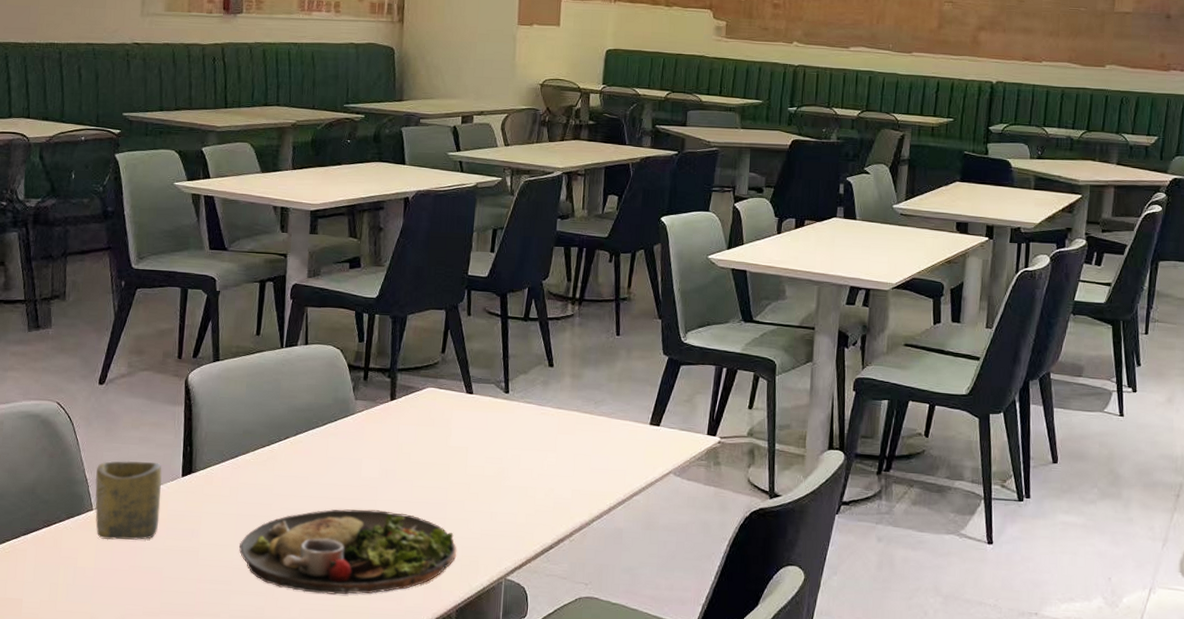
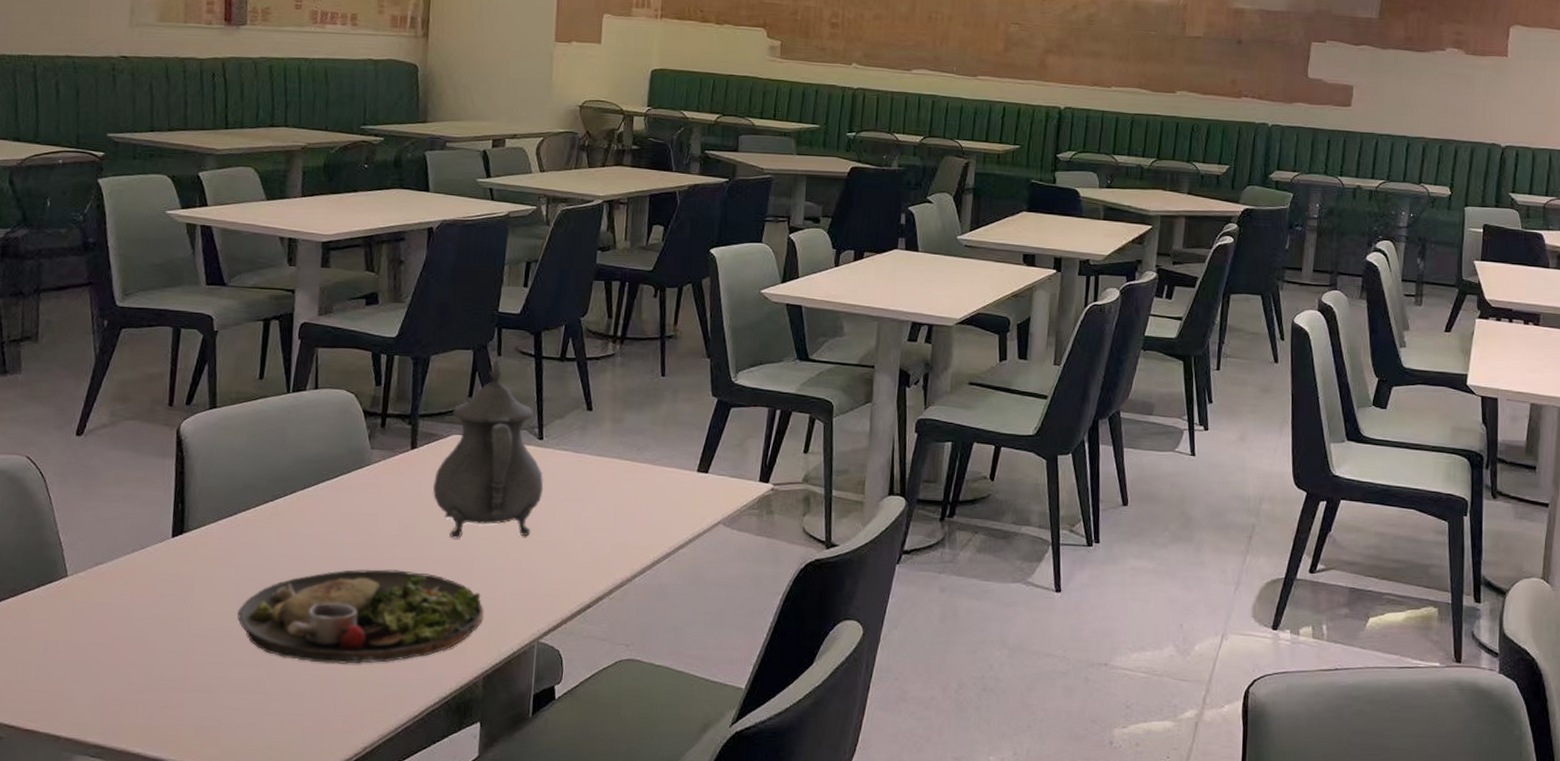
cup: present [95,460,162,540] -> none [70,520,149,610]
teapot: none [410,318,510,483] -> present [432,359,544,539]

